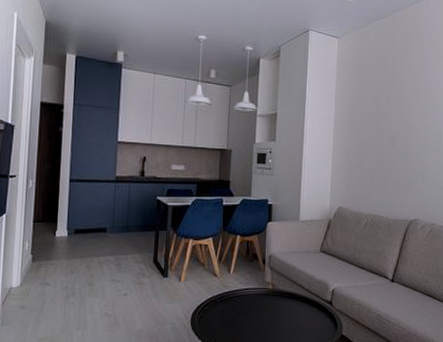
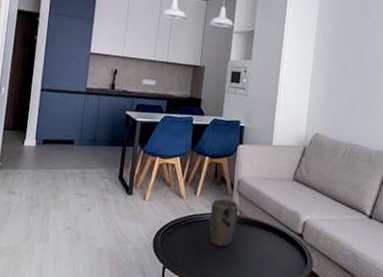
plant pot: none [243,274,271,320] -> present [209,199,239,247]

